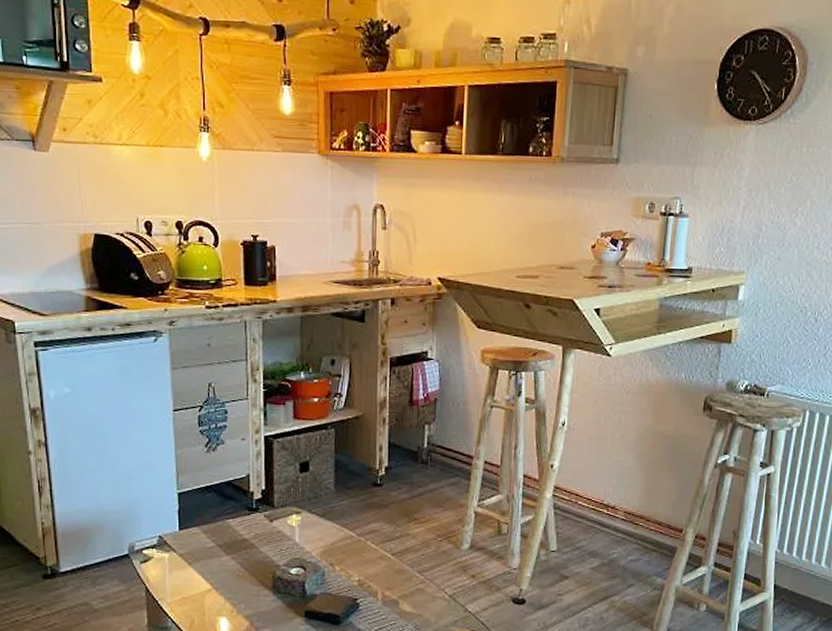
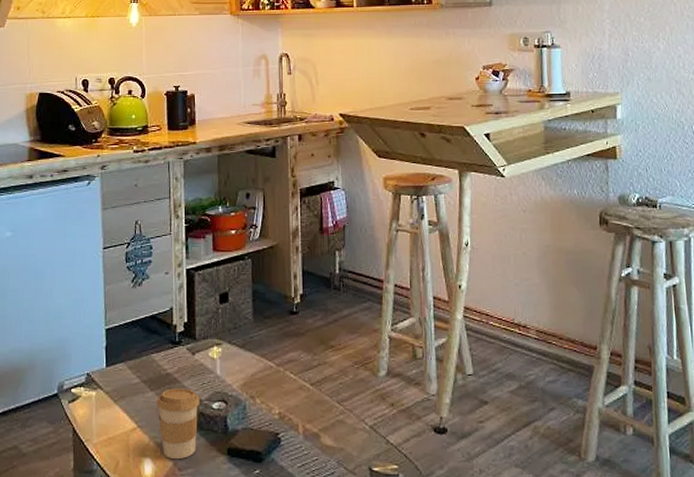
coffee cup: none [233,553,277,620] -> present [157,388,199,460]

